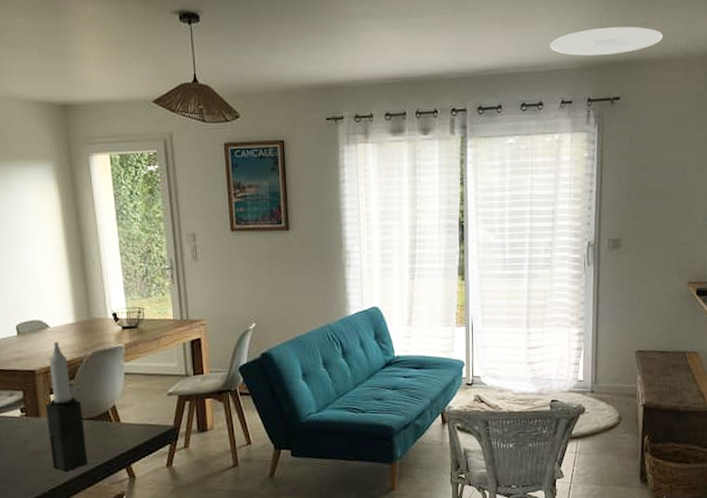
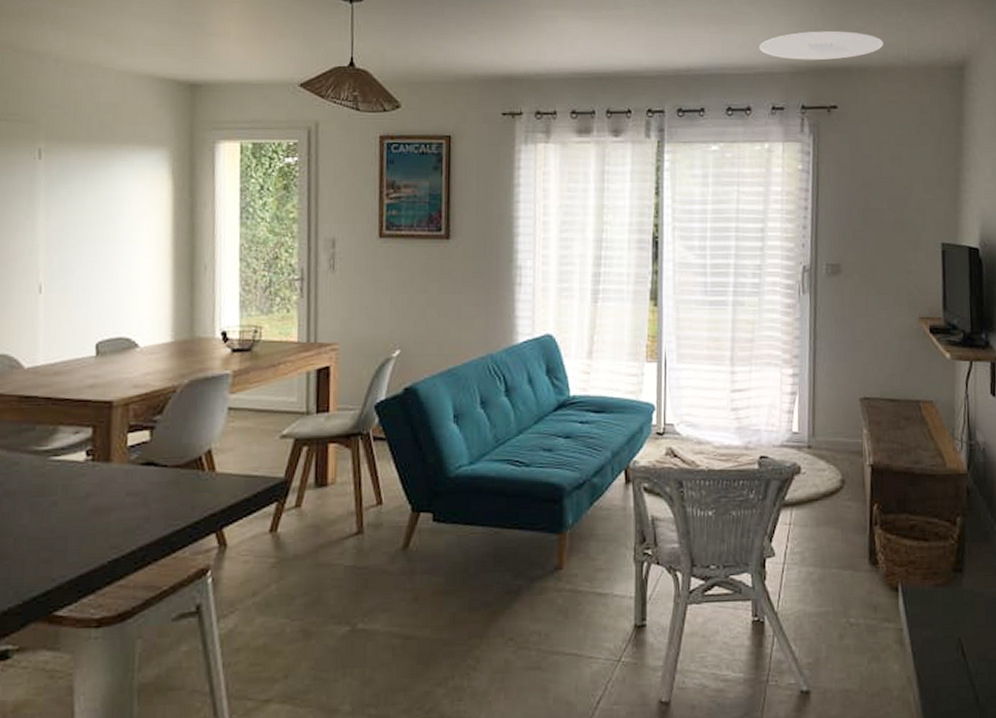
candle: present [46,341,89,471] -> none [118,365,168,536]

